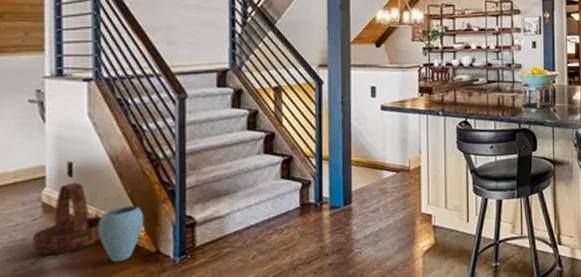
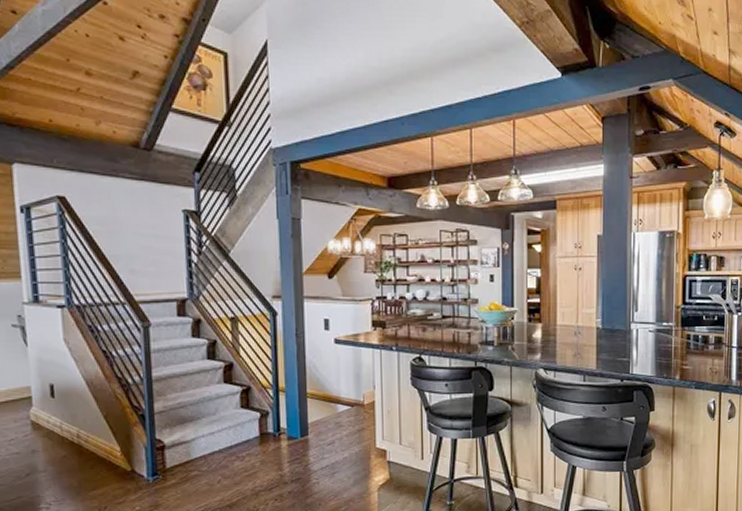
basket: present [33,183,103,256] -> none [26,404,83,469]
vase: present [97,205,144,263] -> none [79,426,120,479]

